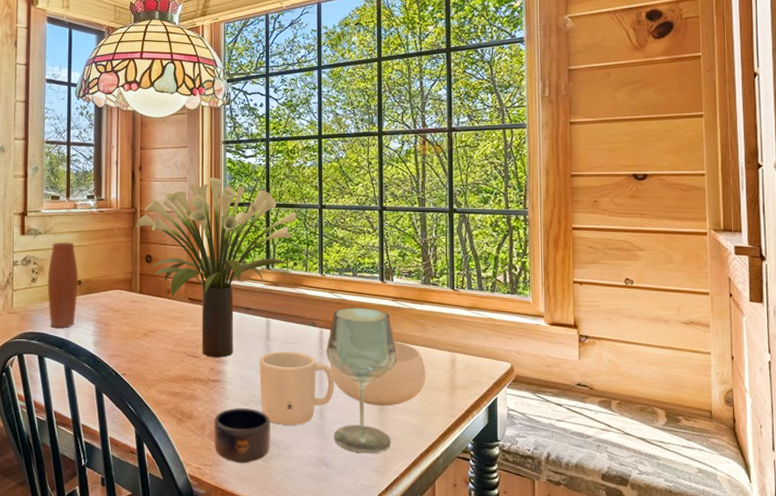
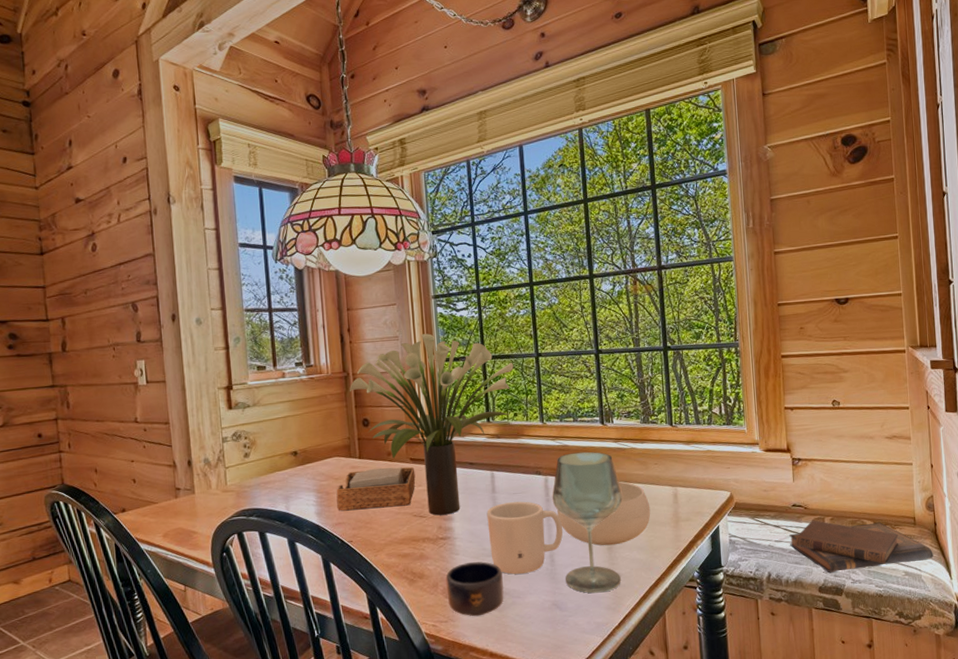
vase: present [47,242,78,328] -> none [261,412,295,502]
napkin holder: none [114,304,192,345] -> present [336,466,416,511]
diary: none [572,402,731,460] -> present [789,520,933,573]

